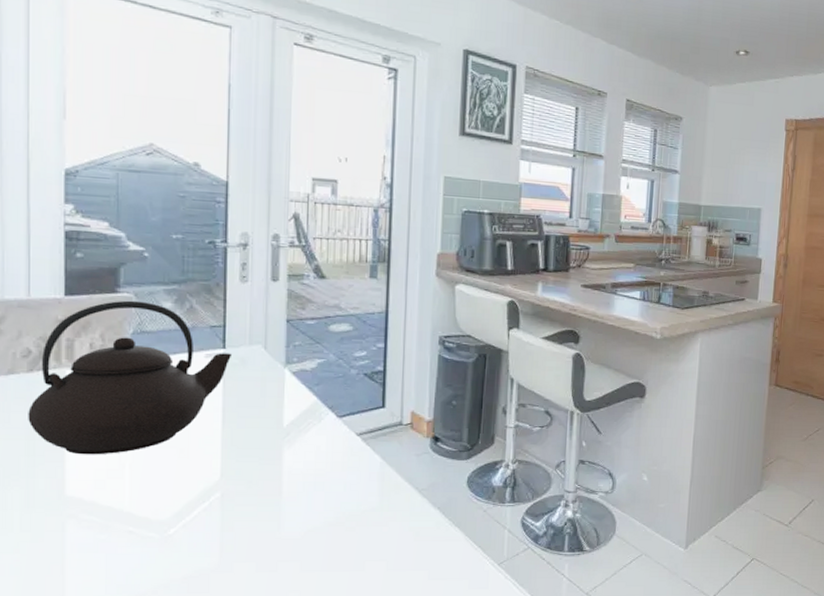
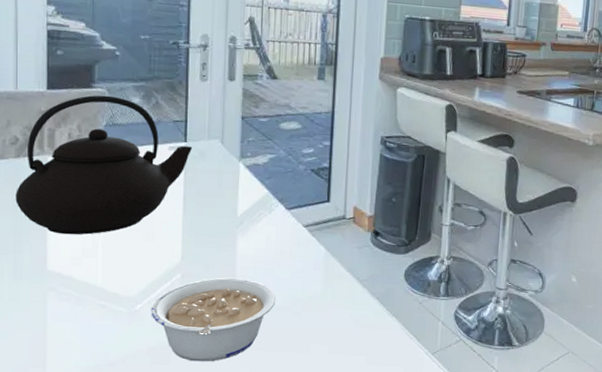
legume: none [186,494,328,588] -> present [151,277,276,362]

